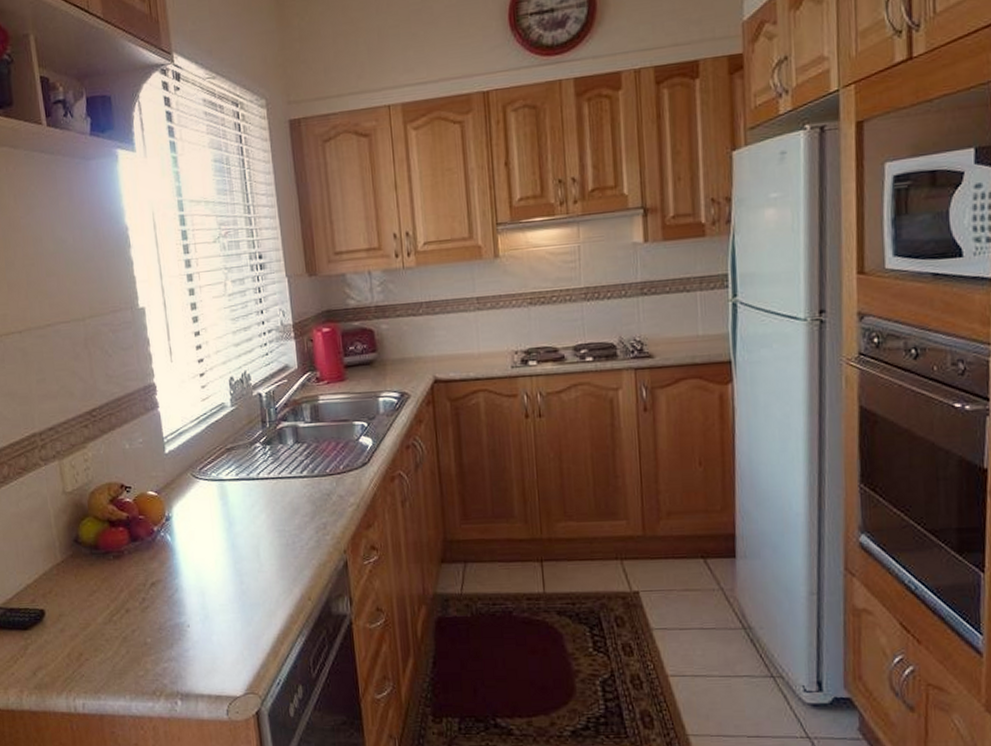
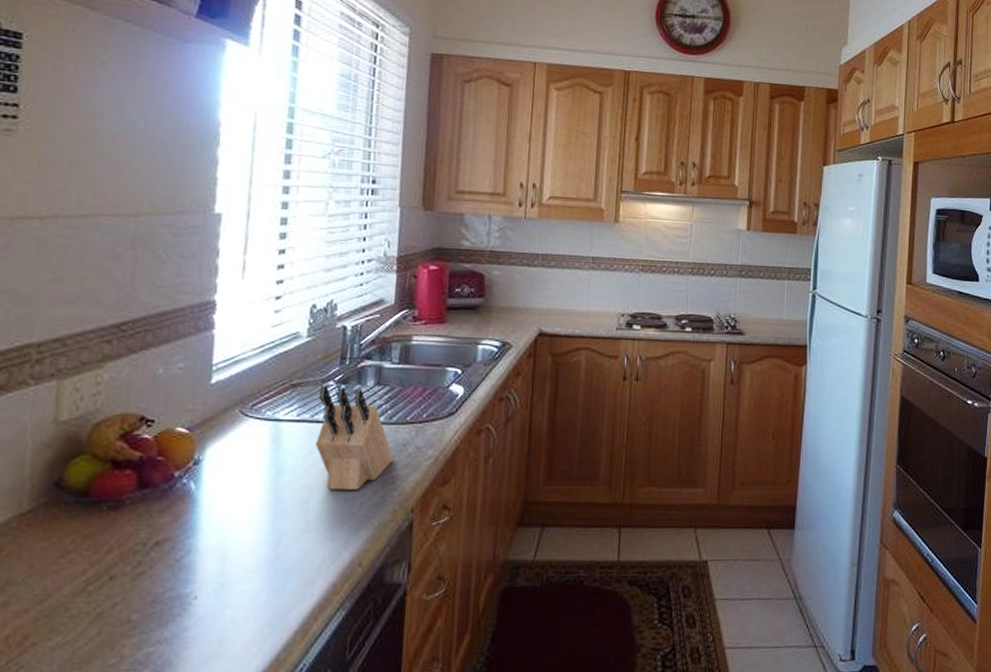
knife block: none [249,447,321,537] -> present [315,386,394,490]

